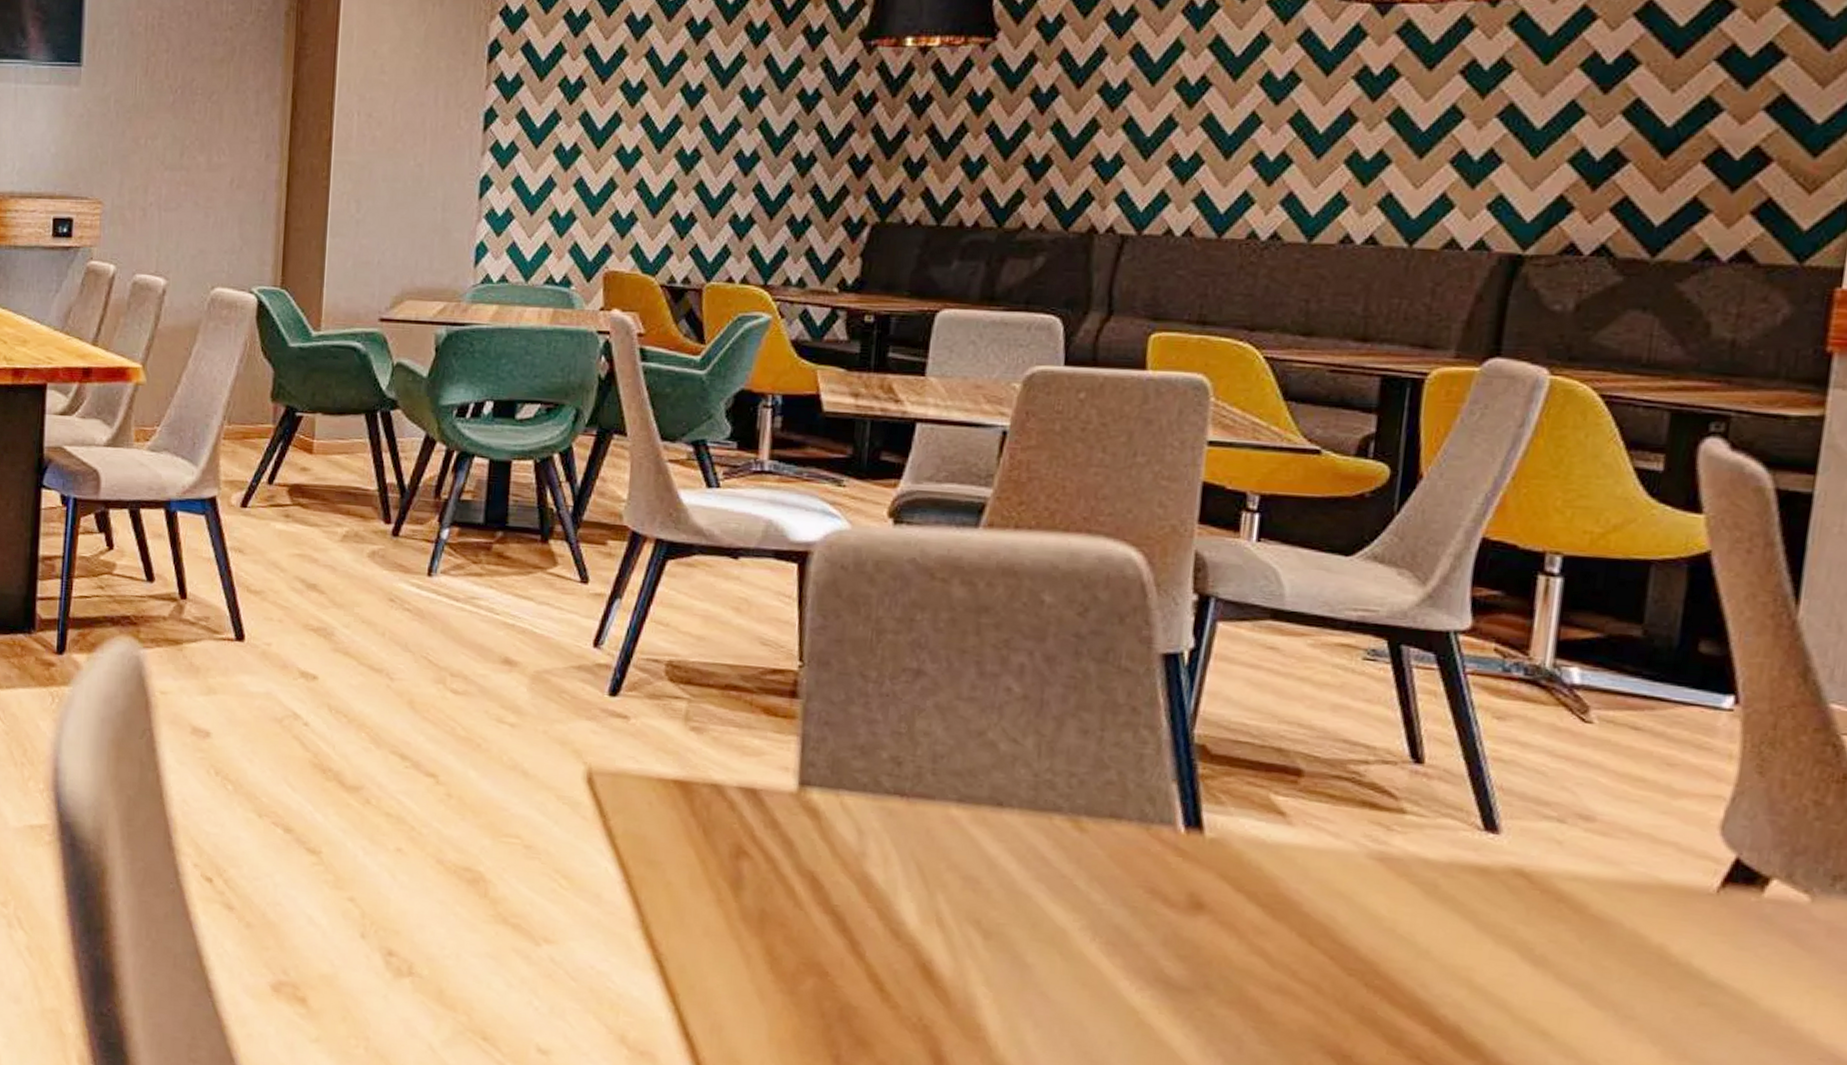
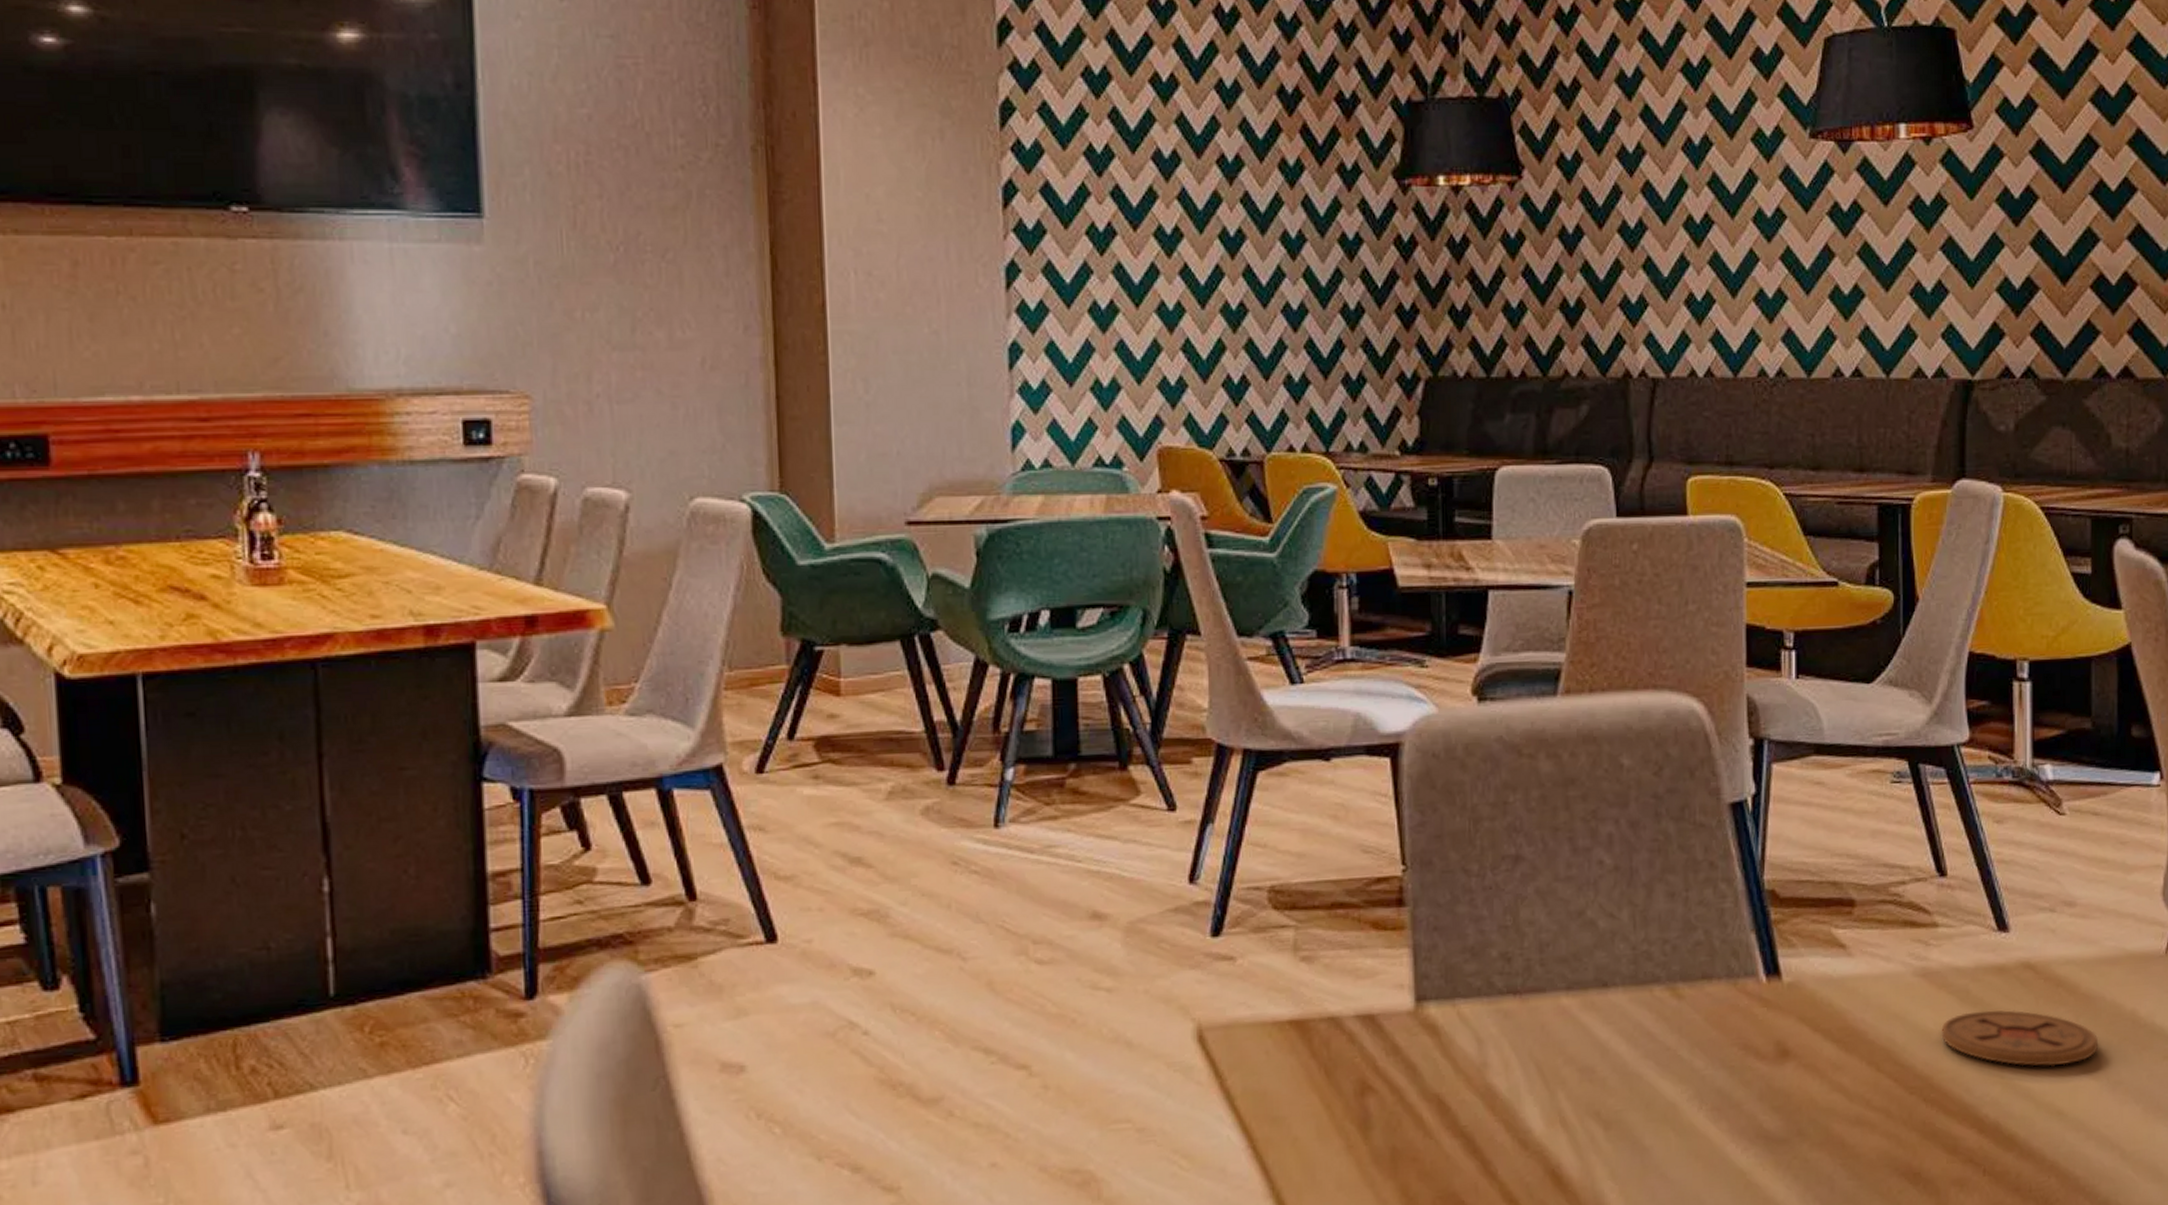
coaster: none [1395,906,1608,986] -> present [1941,1010,2099,1067]

